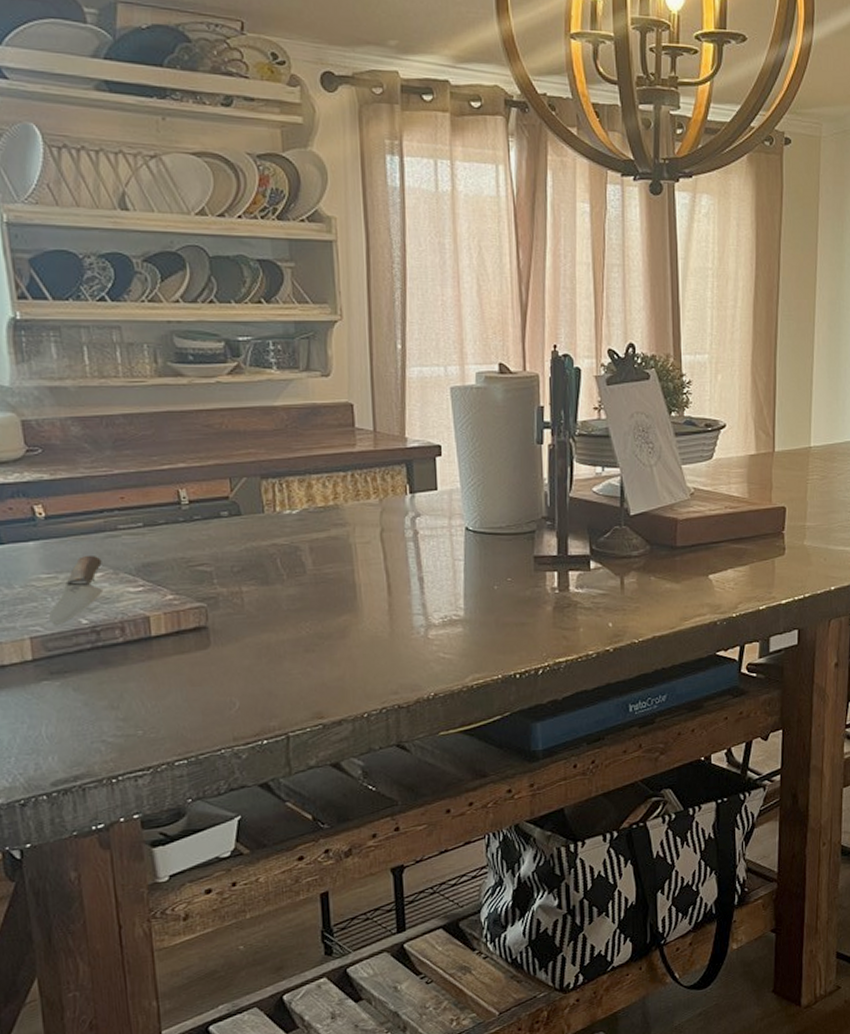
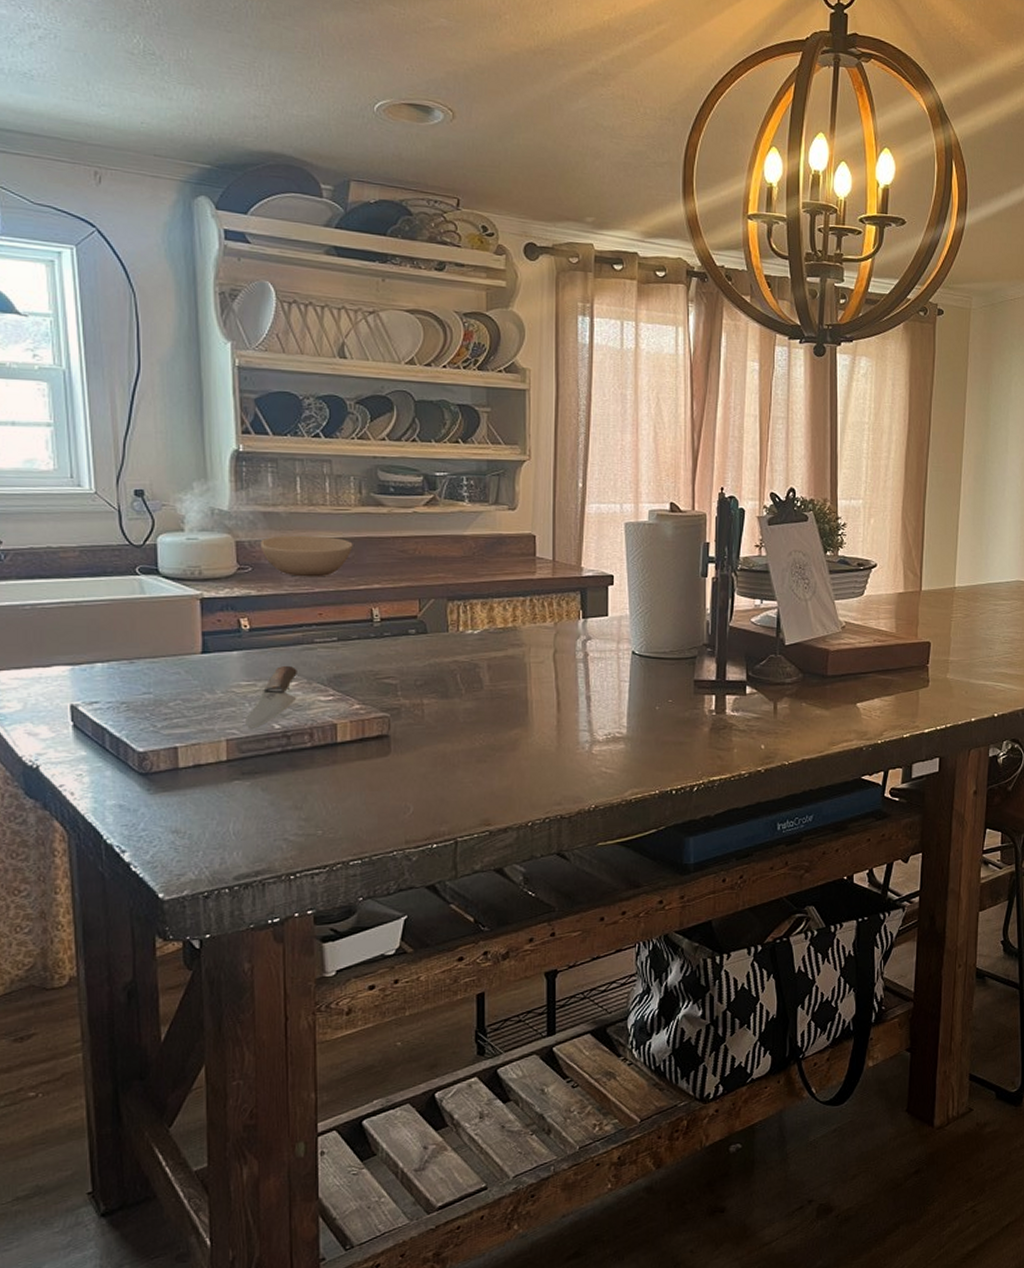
bowl: none [49,411,153,458] -> present [260,535,353,577]

